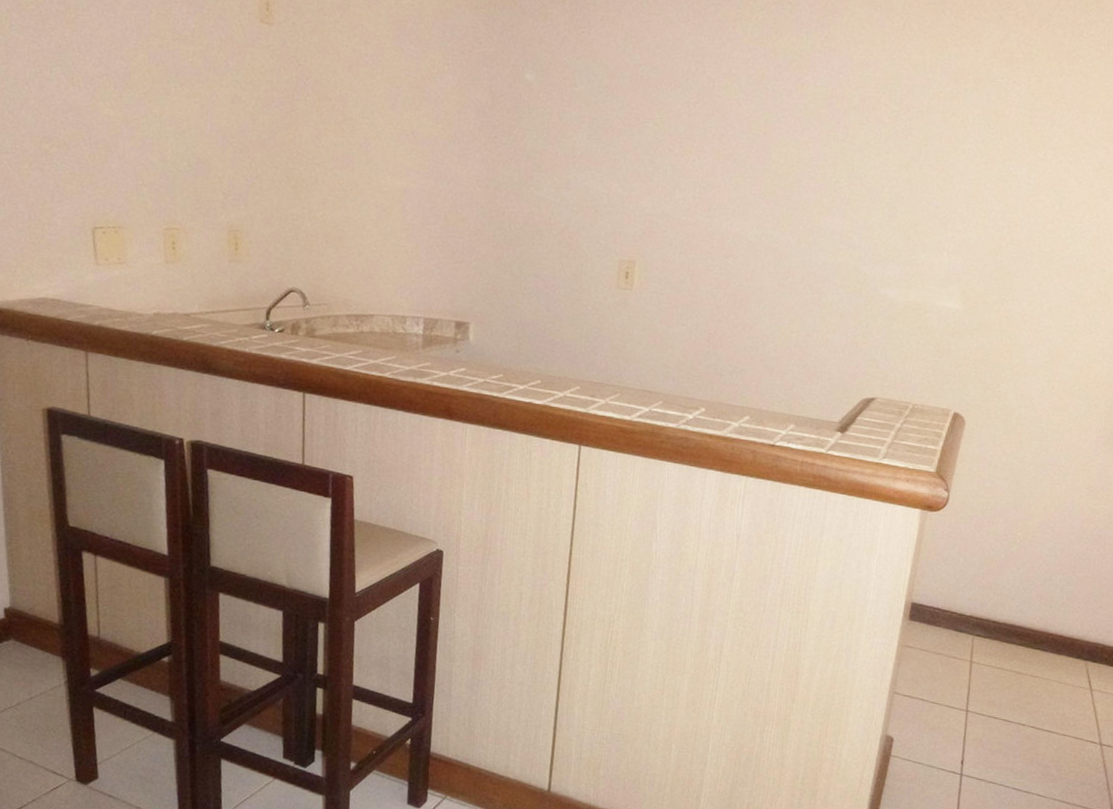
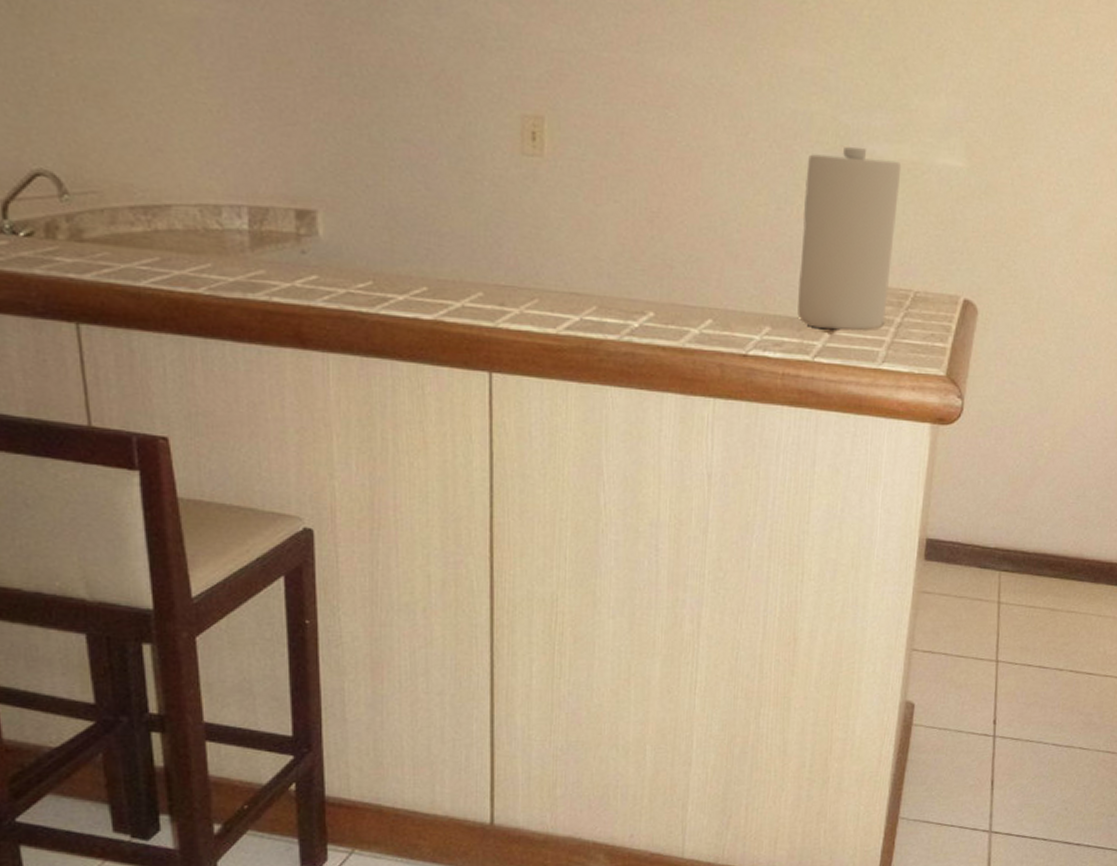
paper towel holder: none [817,290,908,433] -> present [797,147,902,332]

